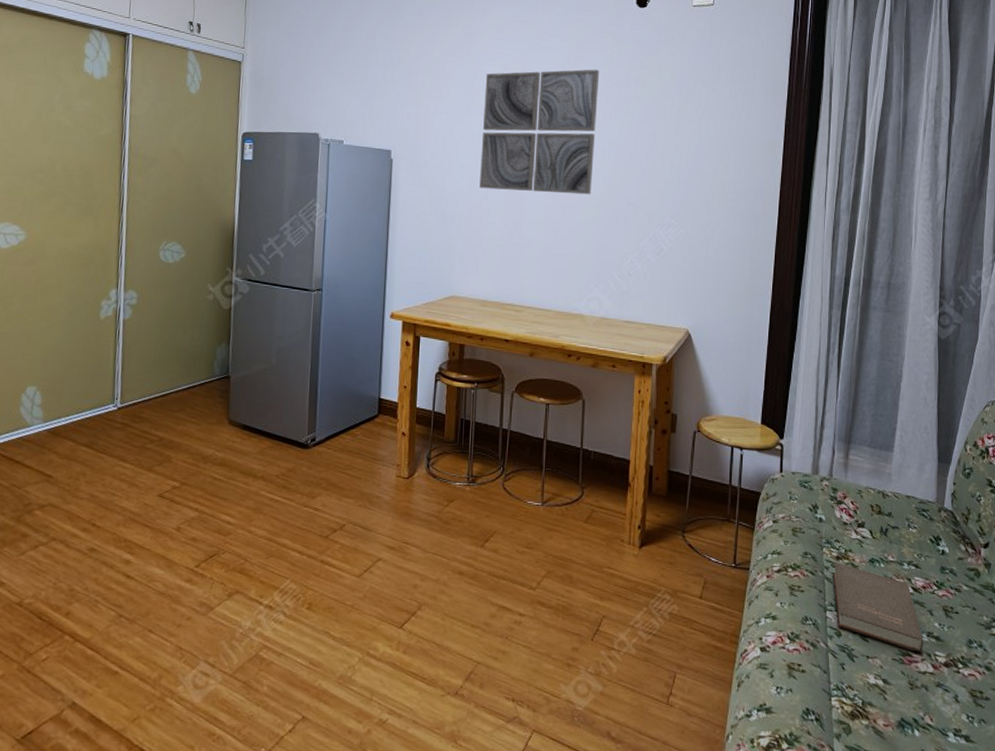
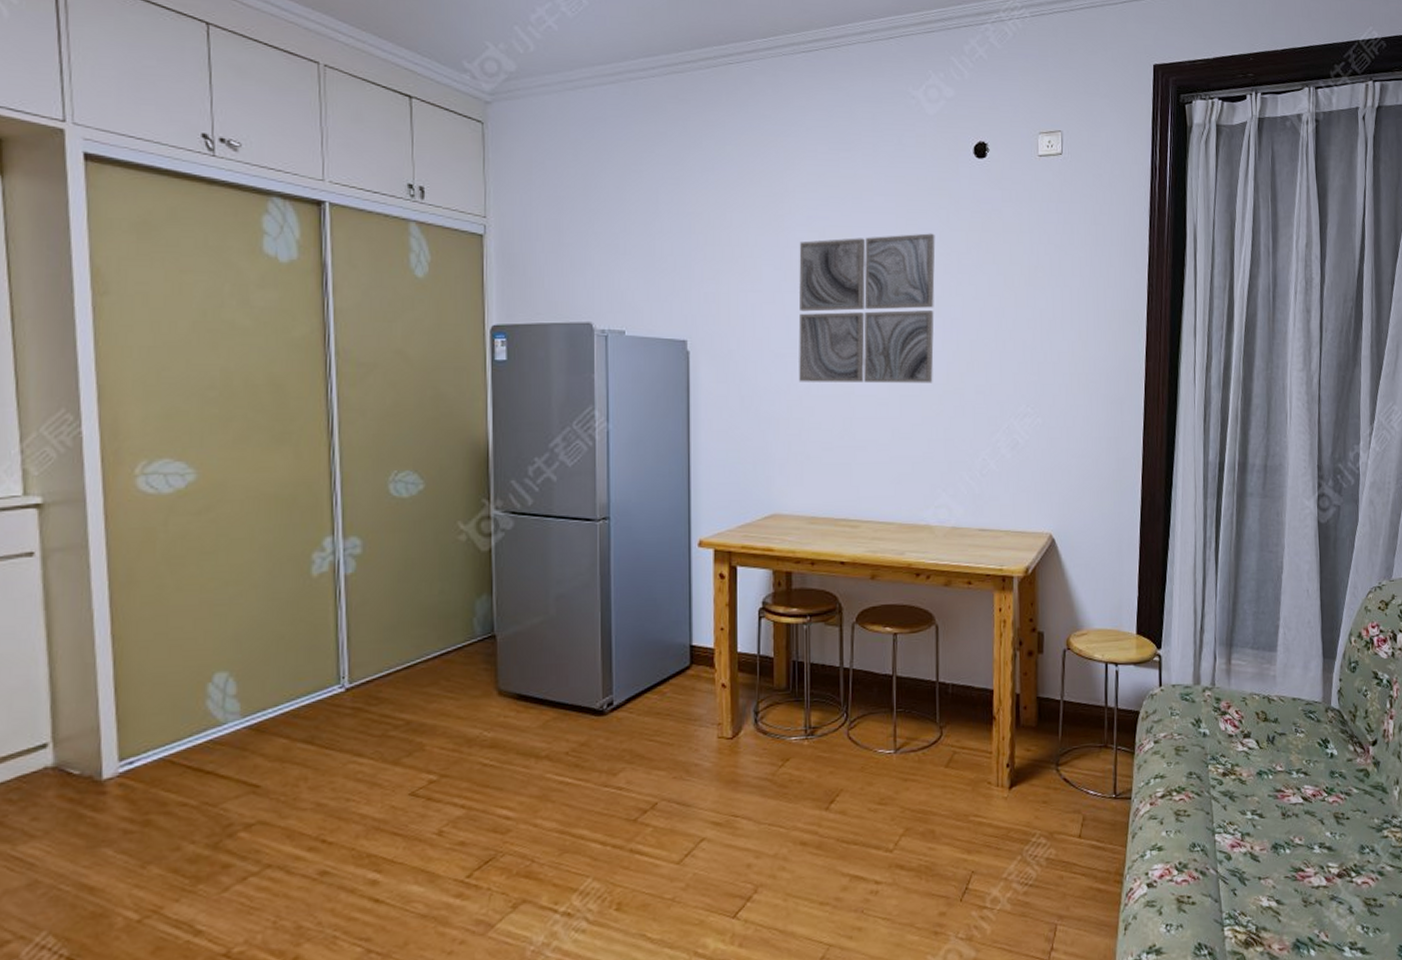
book: present [833,562,924,652] -> none [1220,779,1316,866]

